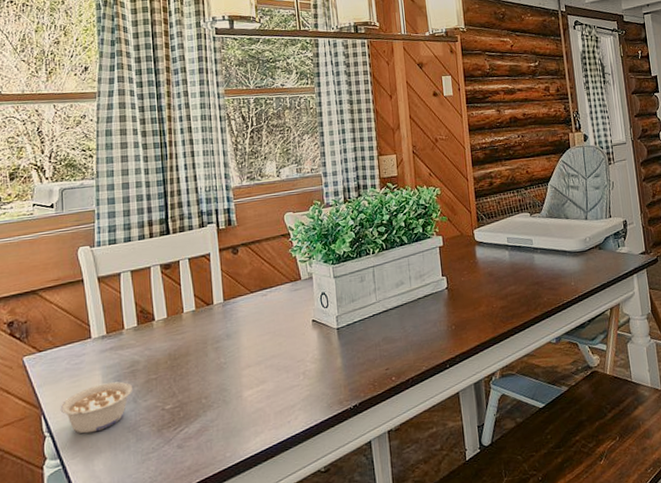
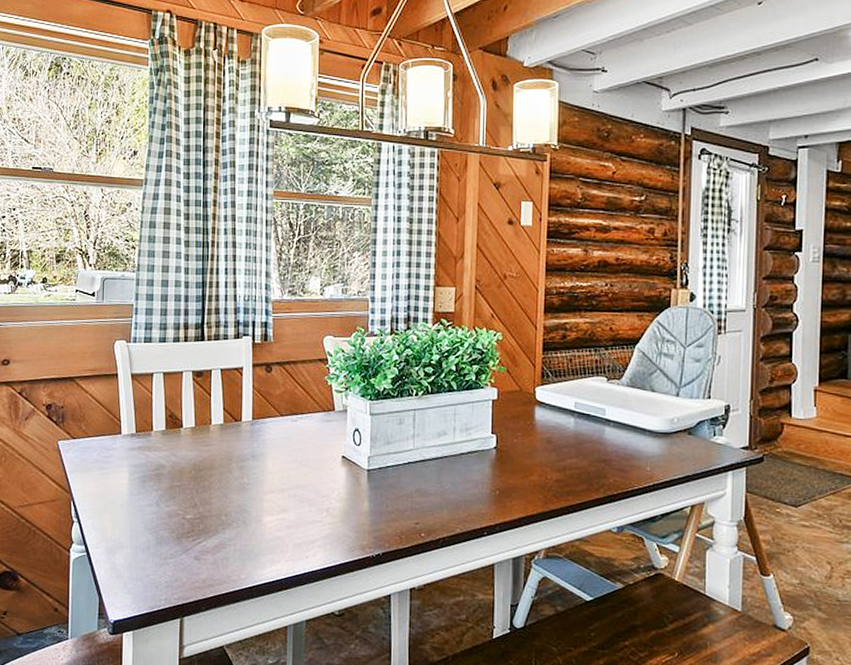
legume: present [60,381,133,434] -> none [88,481,157,527]

